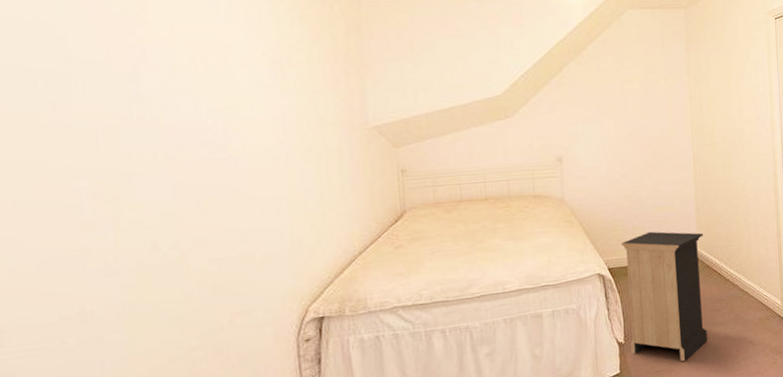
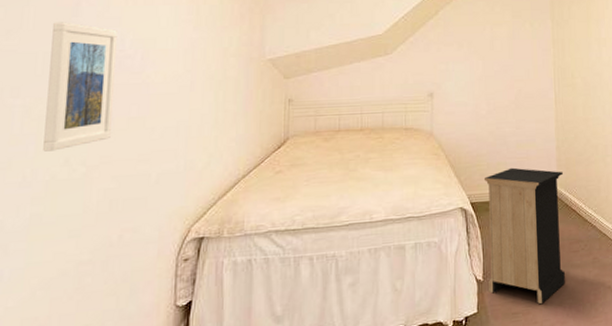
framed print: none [109,90,201,237] -> present [43,22,117,152]

